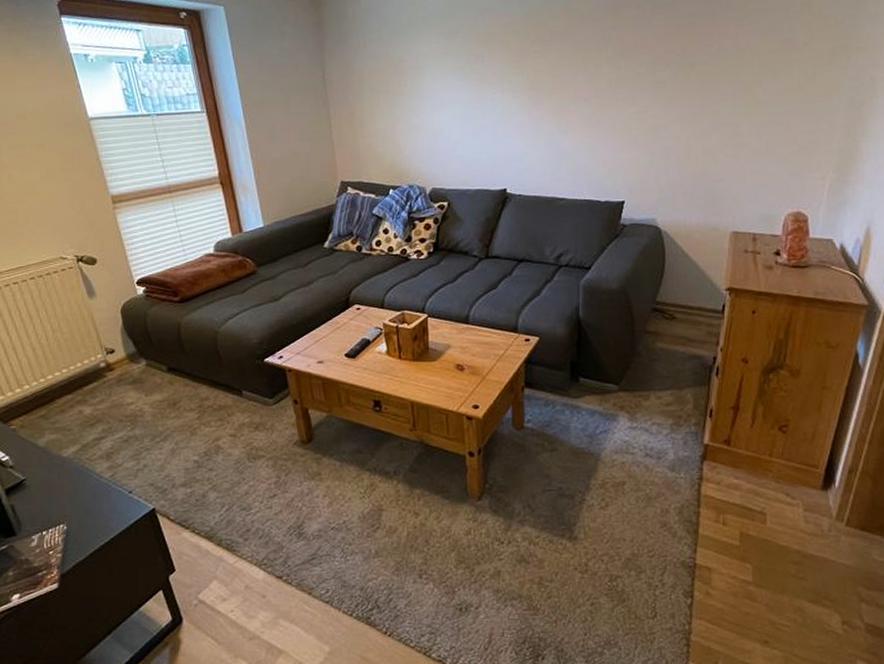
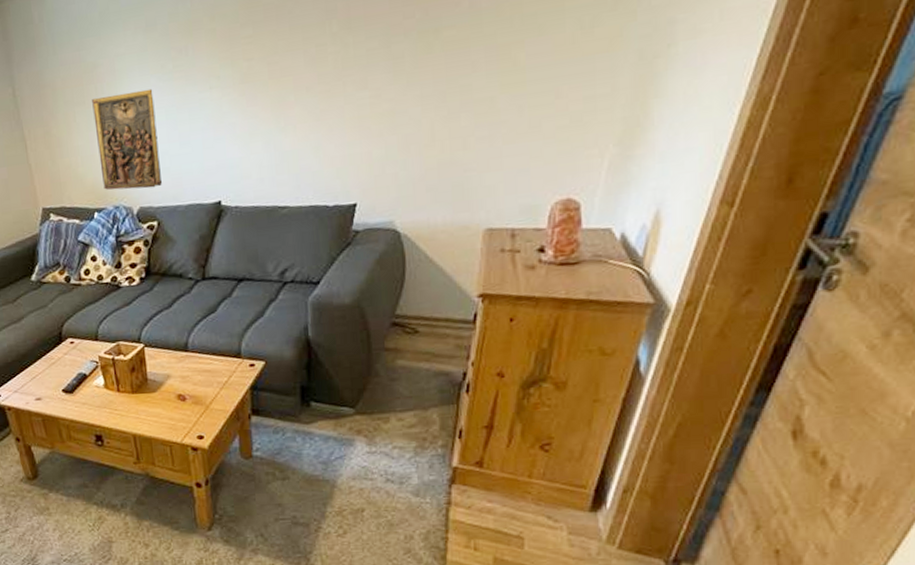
relief panel: none [395,86,455,172] -> present [92,88,163,190]

